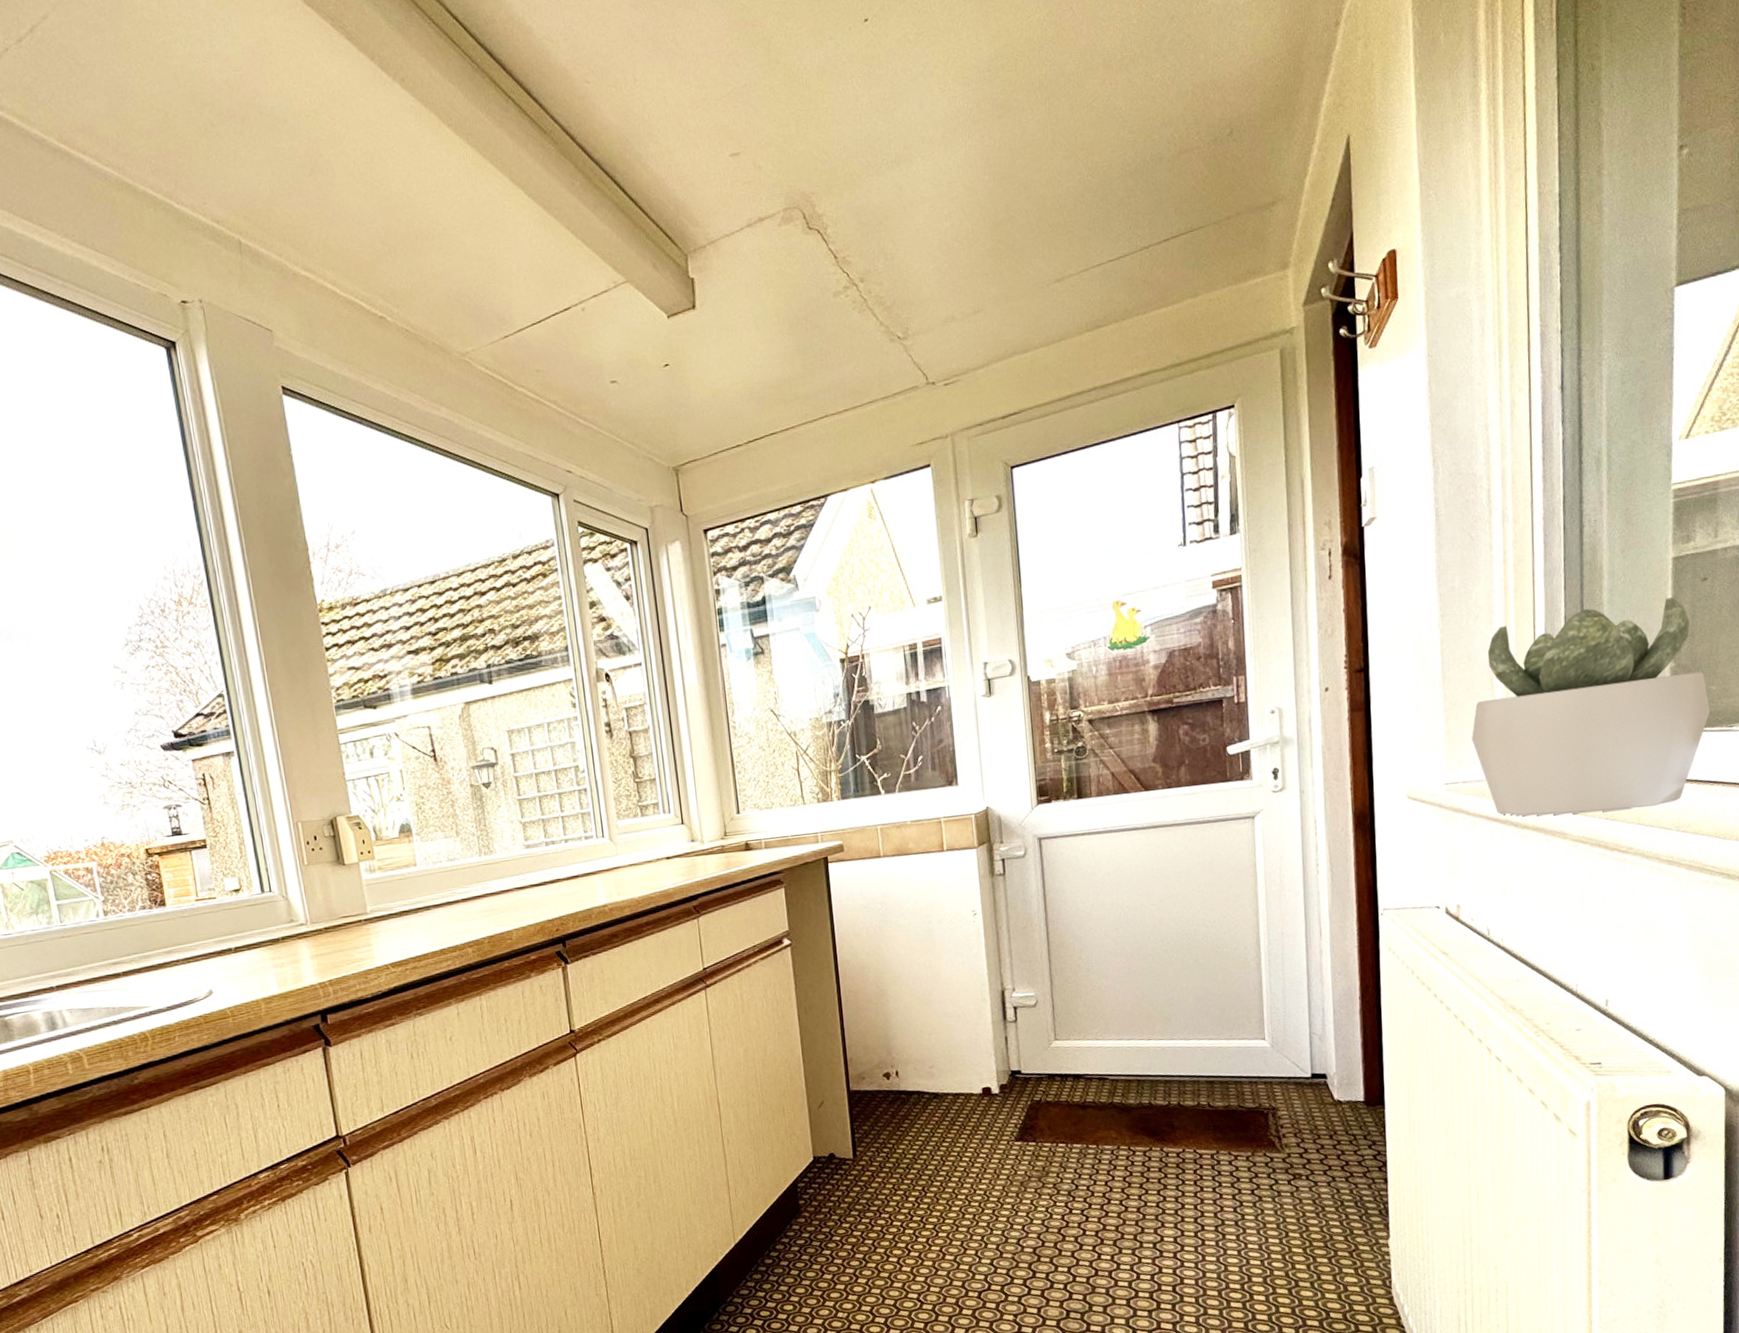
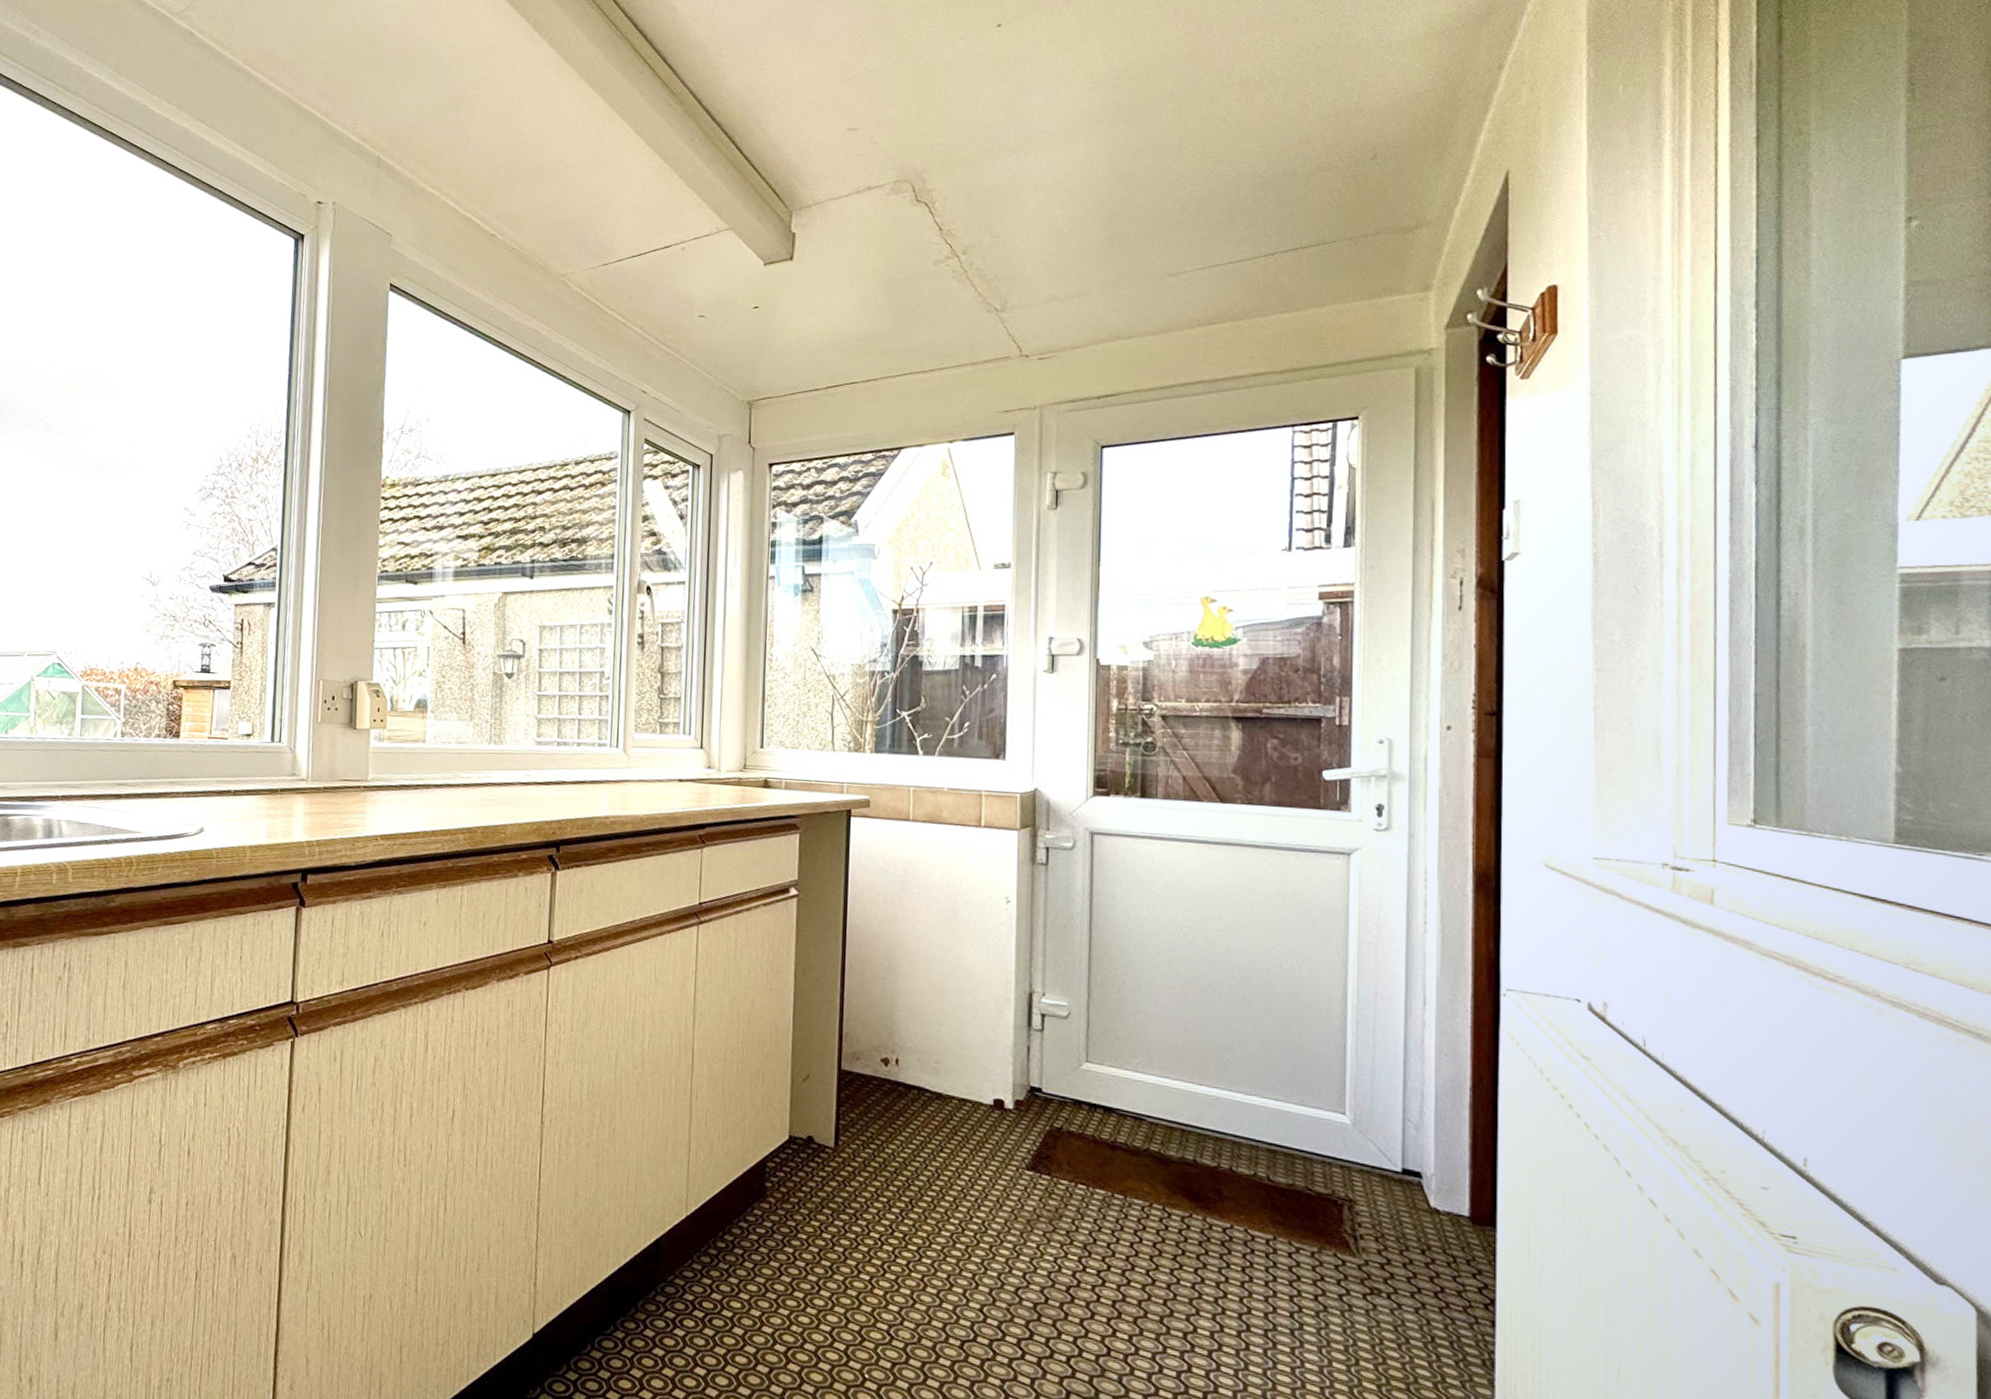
succulent plant: present [1472,597,1711,817] -> none [1630,688,1952,933]

